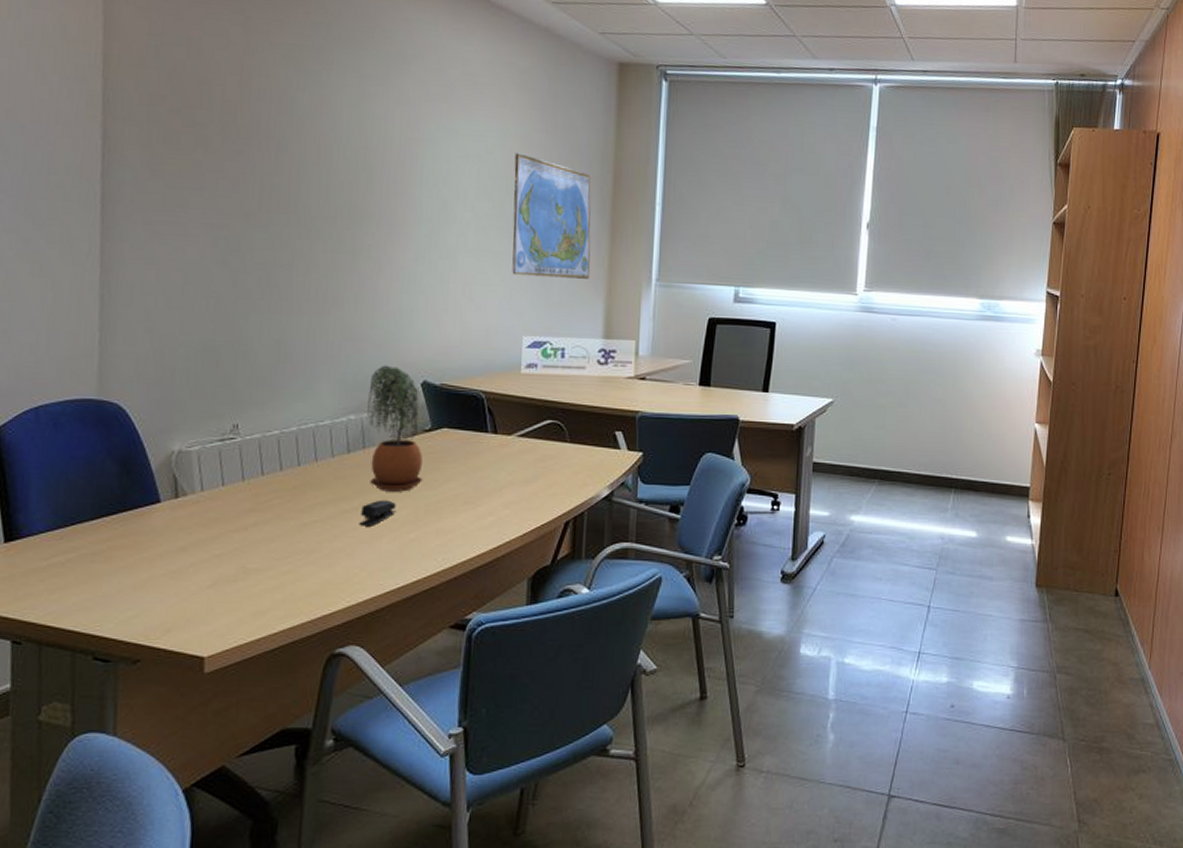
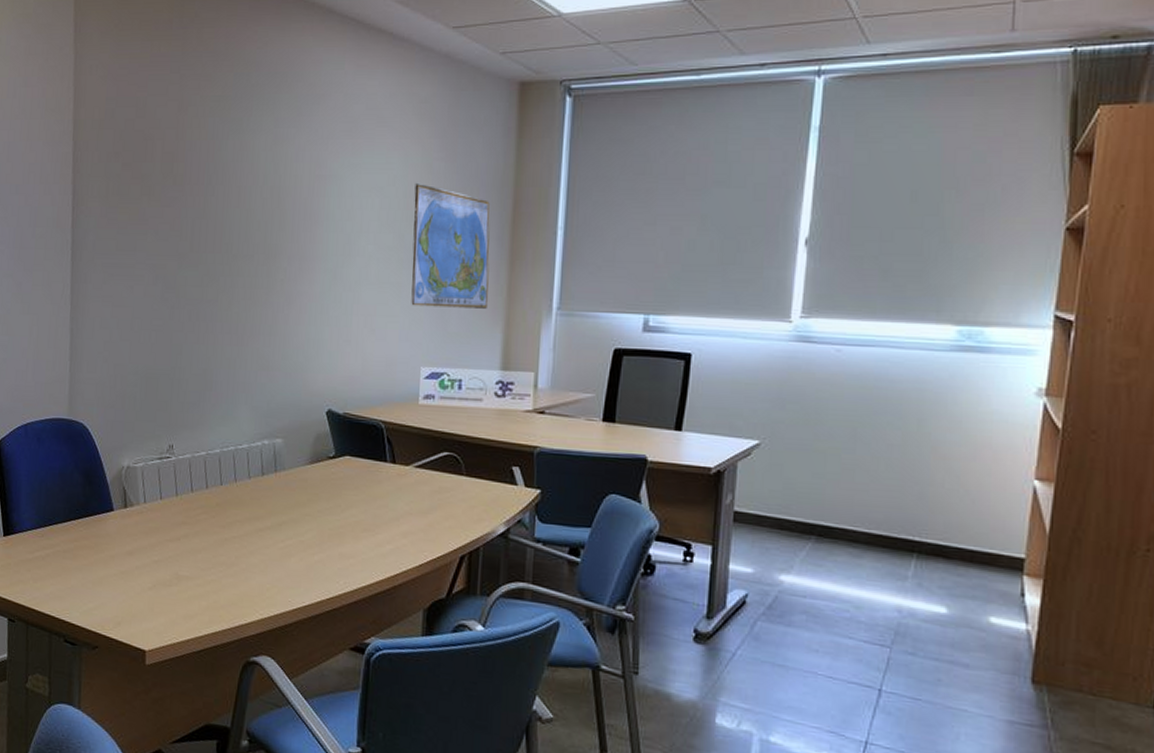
stapler: present [359,499,397,526] -> none [271,521,304,546]
potted plant: present [365,365,424,492] -> none [277,393,328,515]

